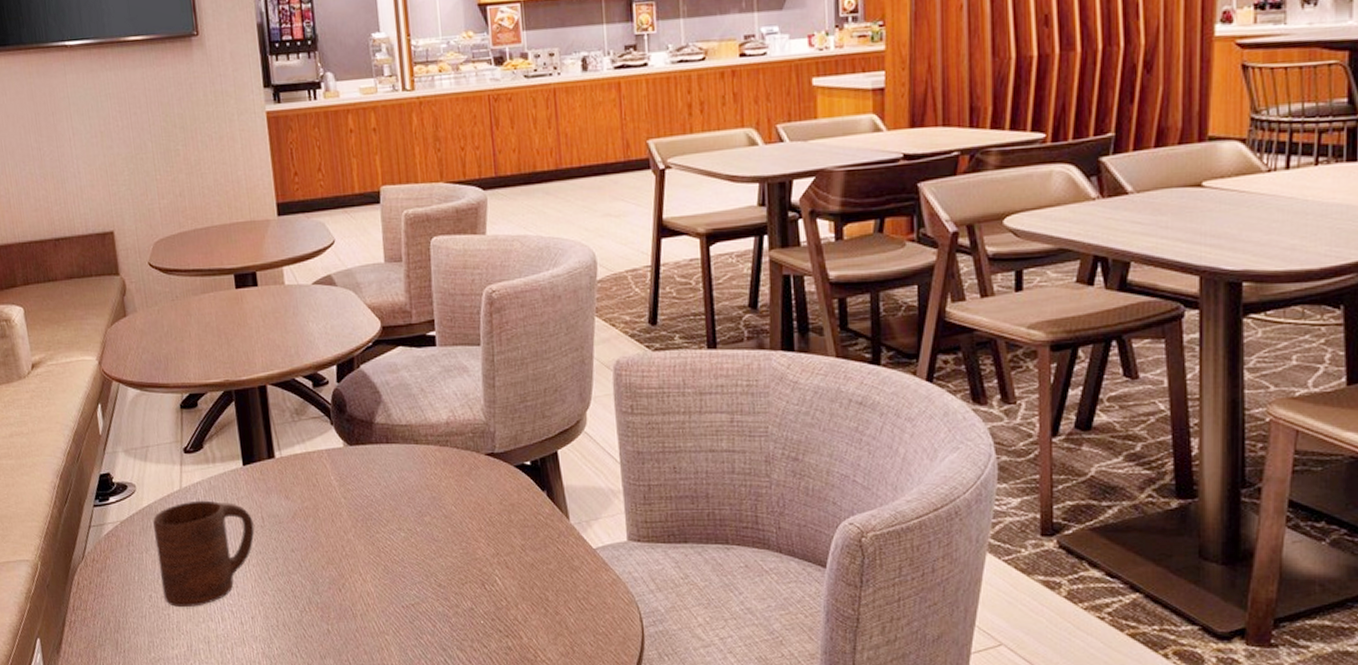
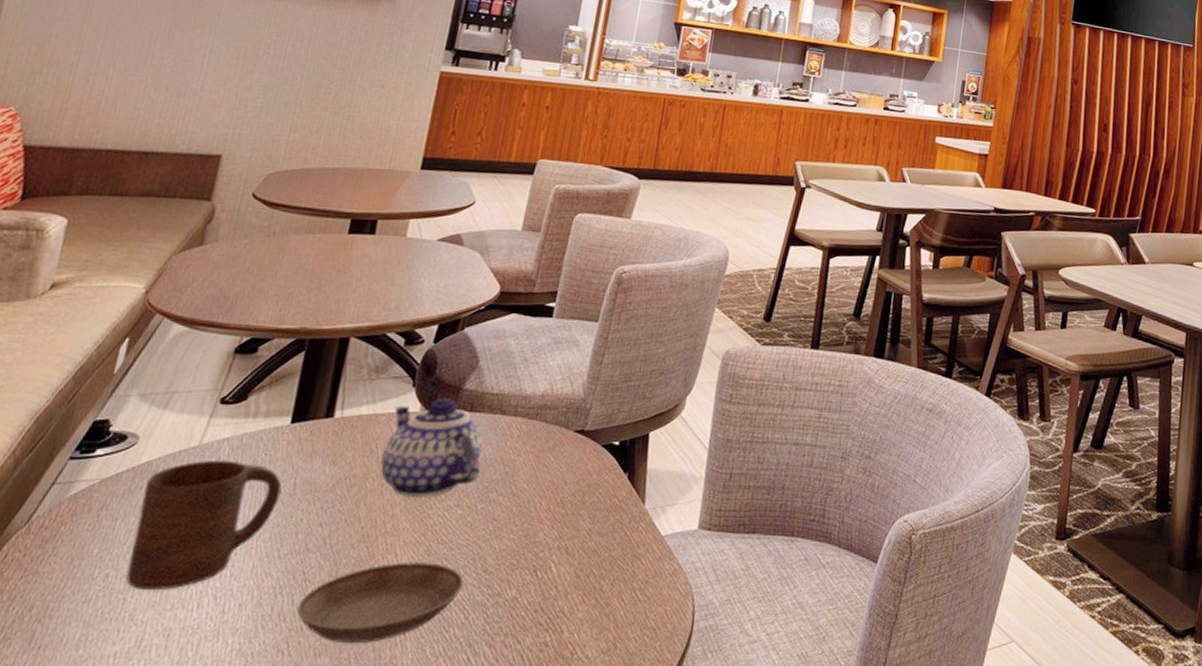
saucer: none [295,580,424,647] -> present [296,562,464,643]
teapot: none [321,433,410,523] -> present [380,398,483,497]

